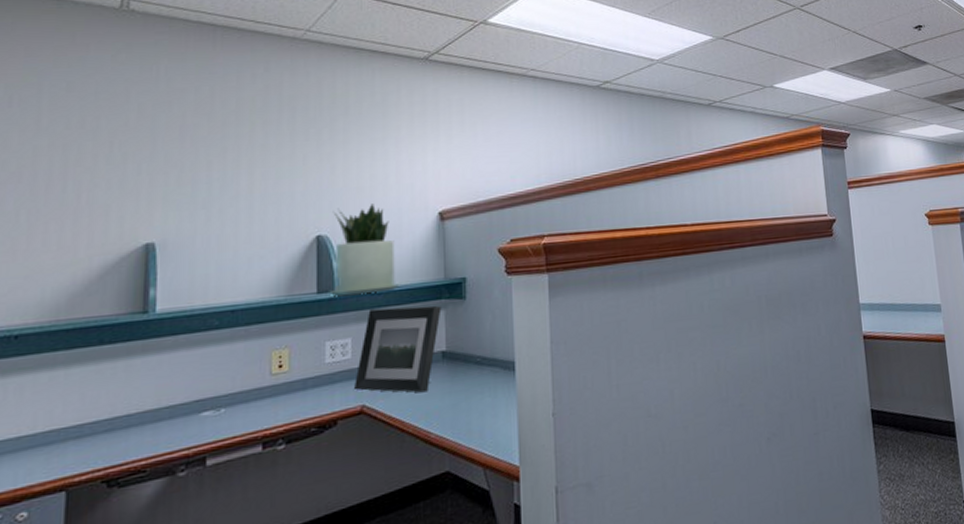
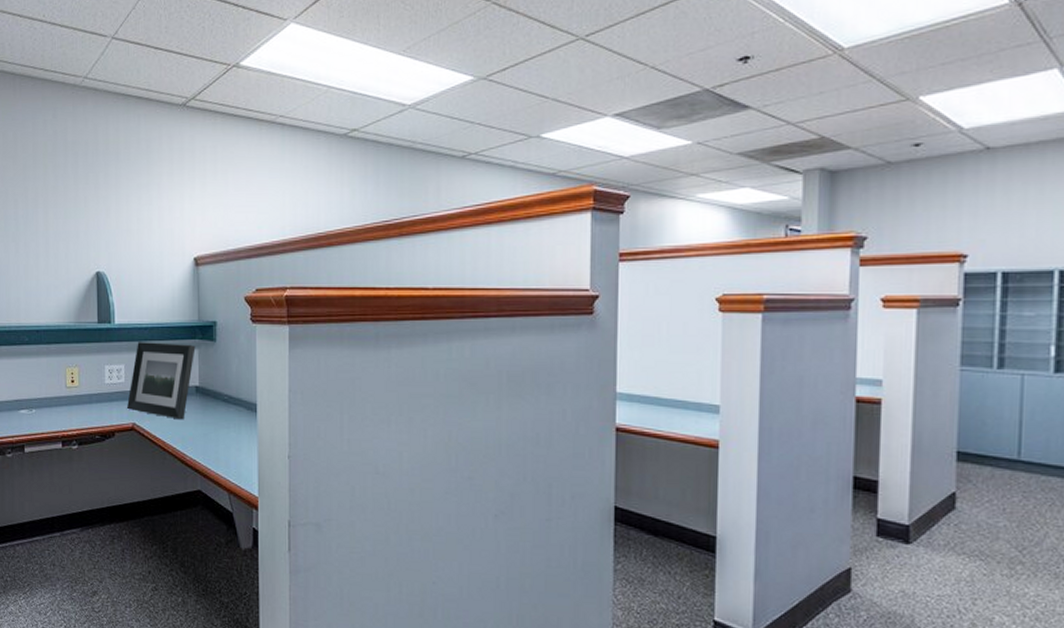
planter: present [329,204,400,297] -> none [107,246,162,328]

